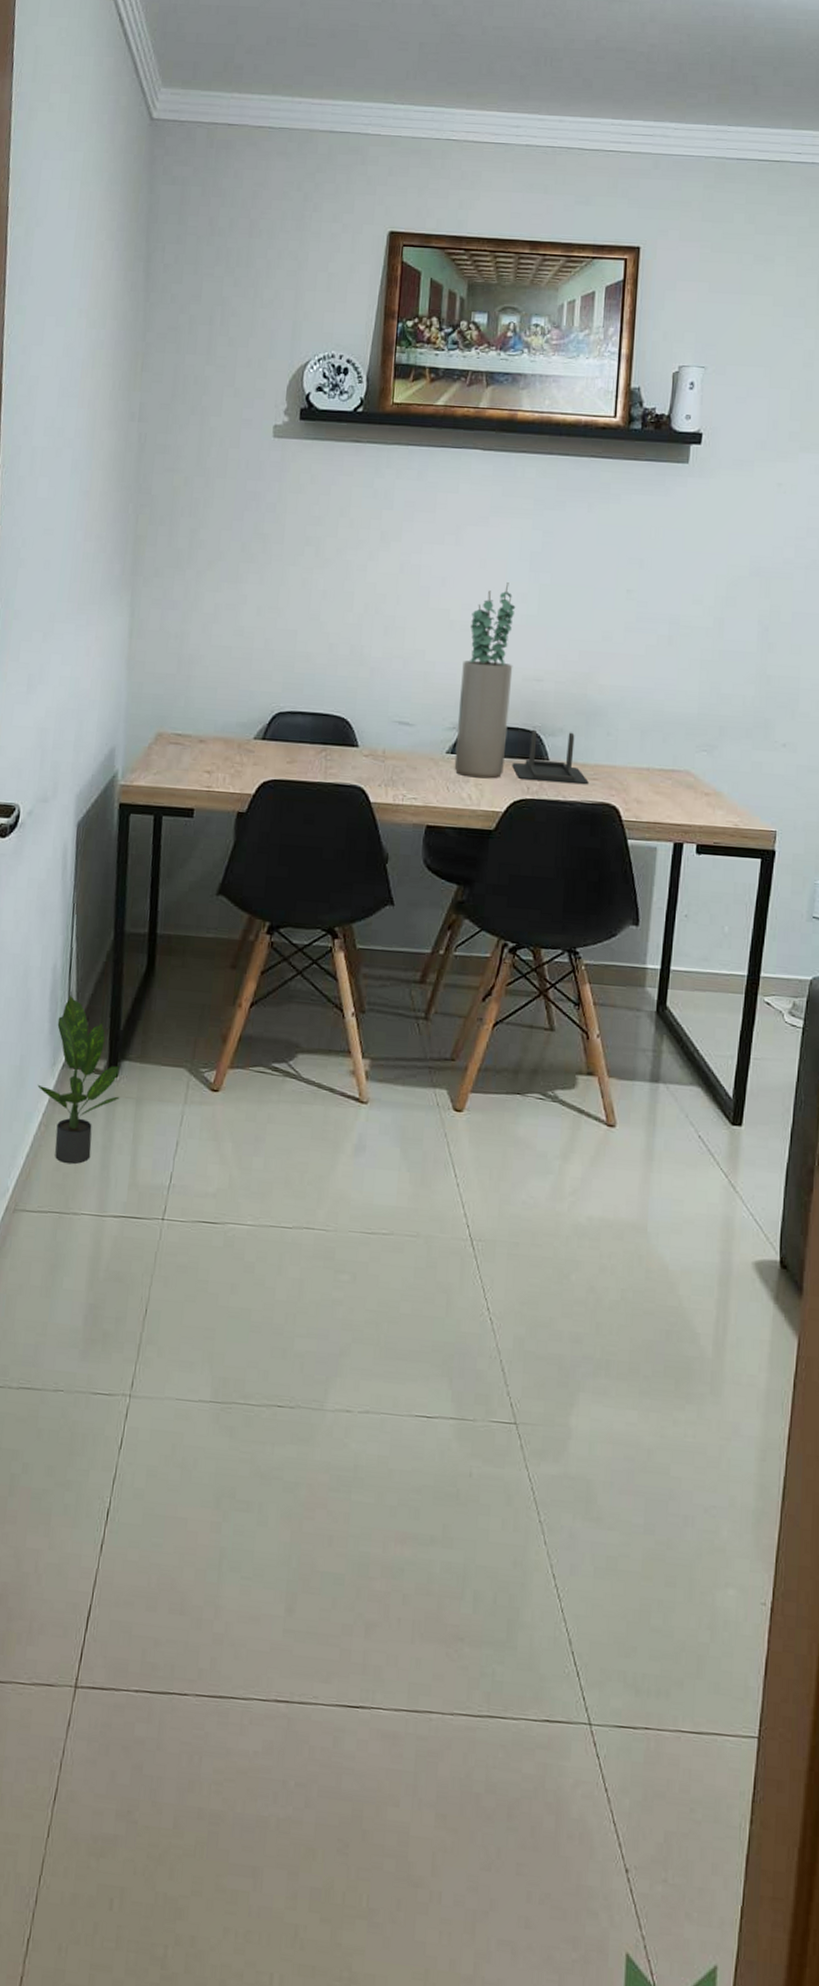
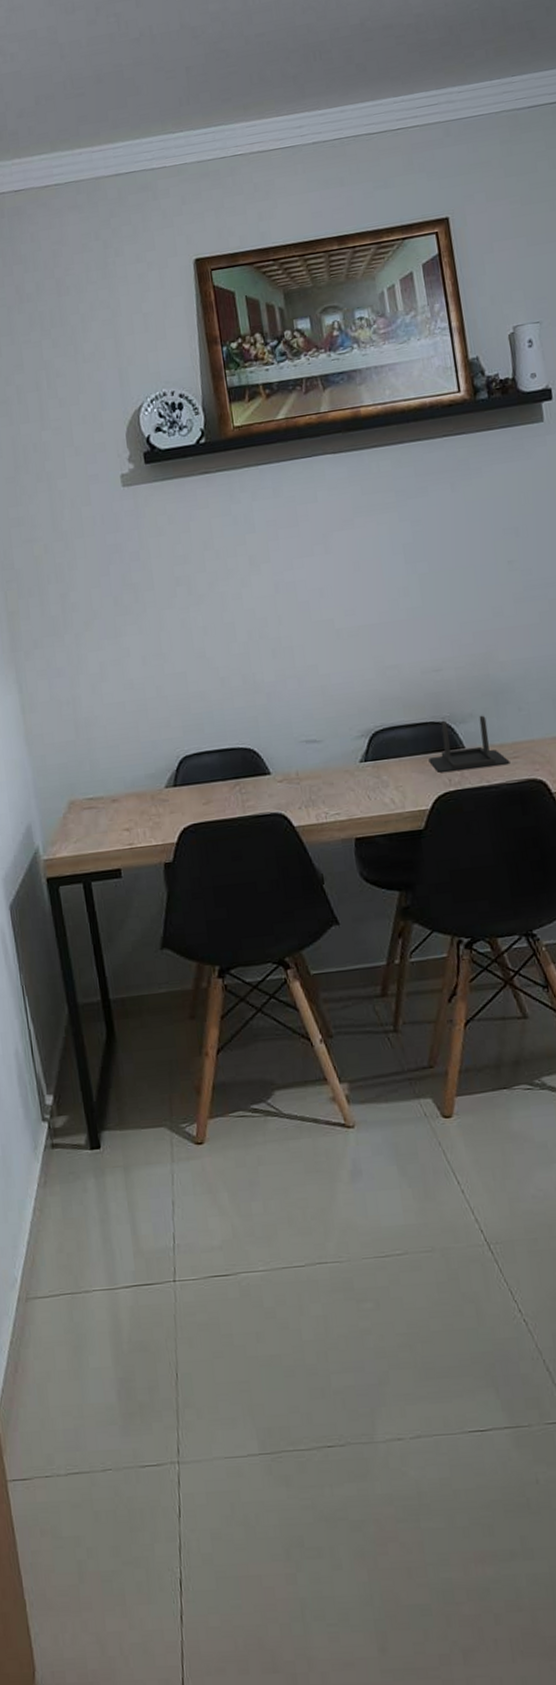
potted plant: present [37,996,120,1164] -> none [24,1077,107,1243]
vase: present [454,582,516,779] -> none [356,579,421,781]

